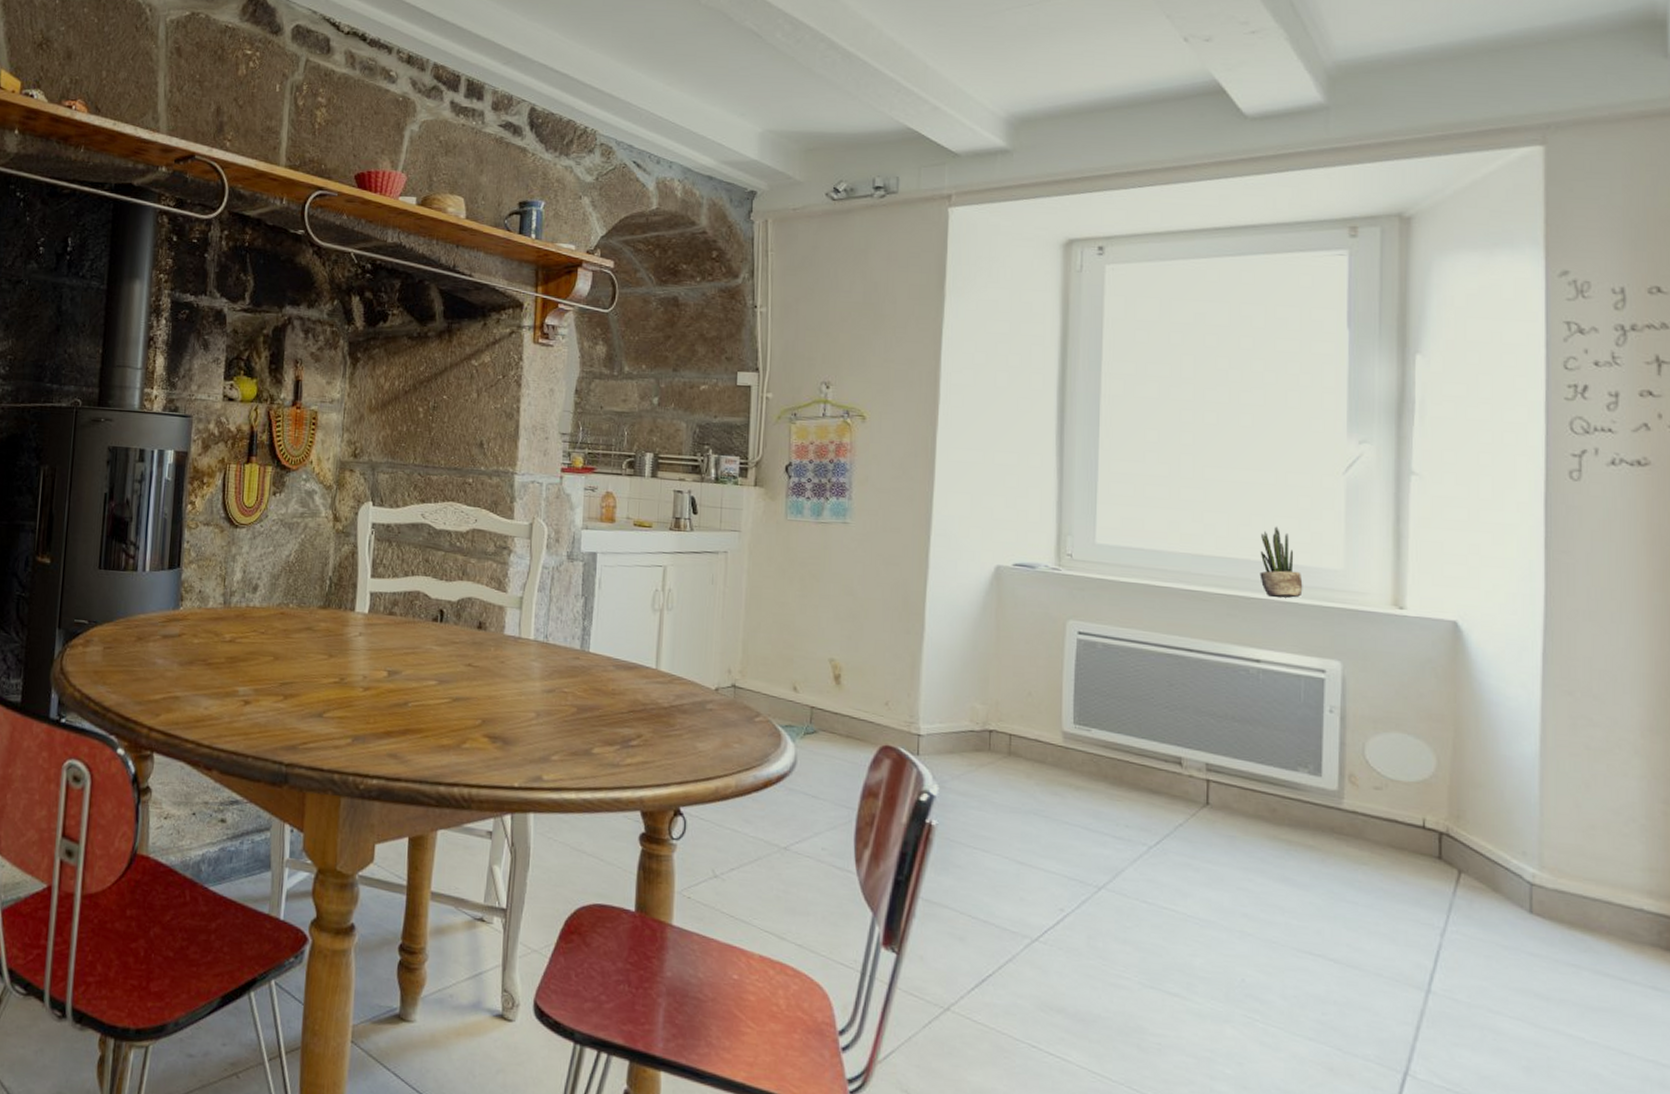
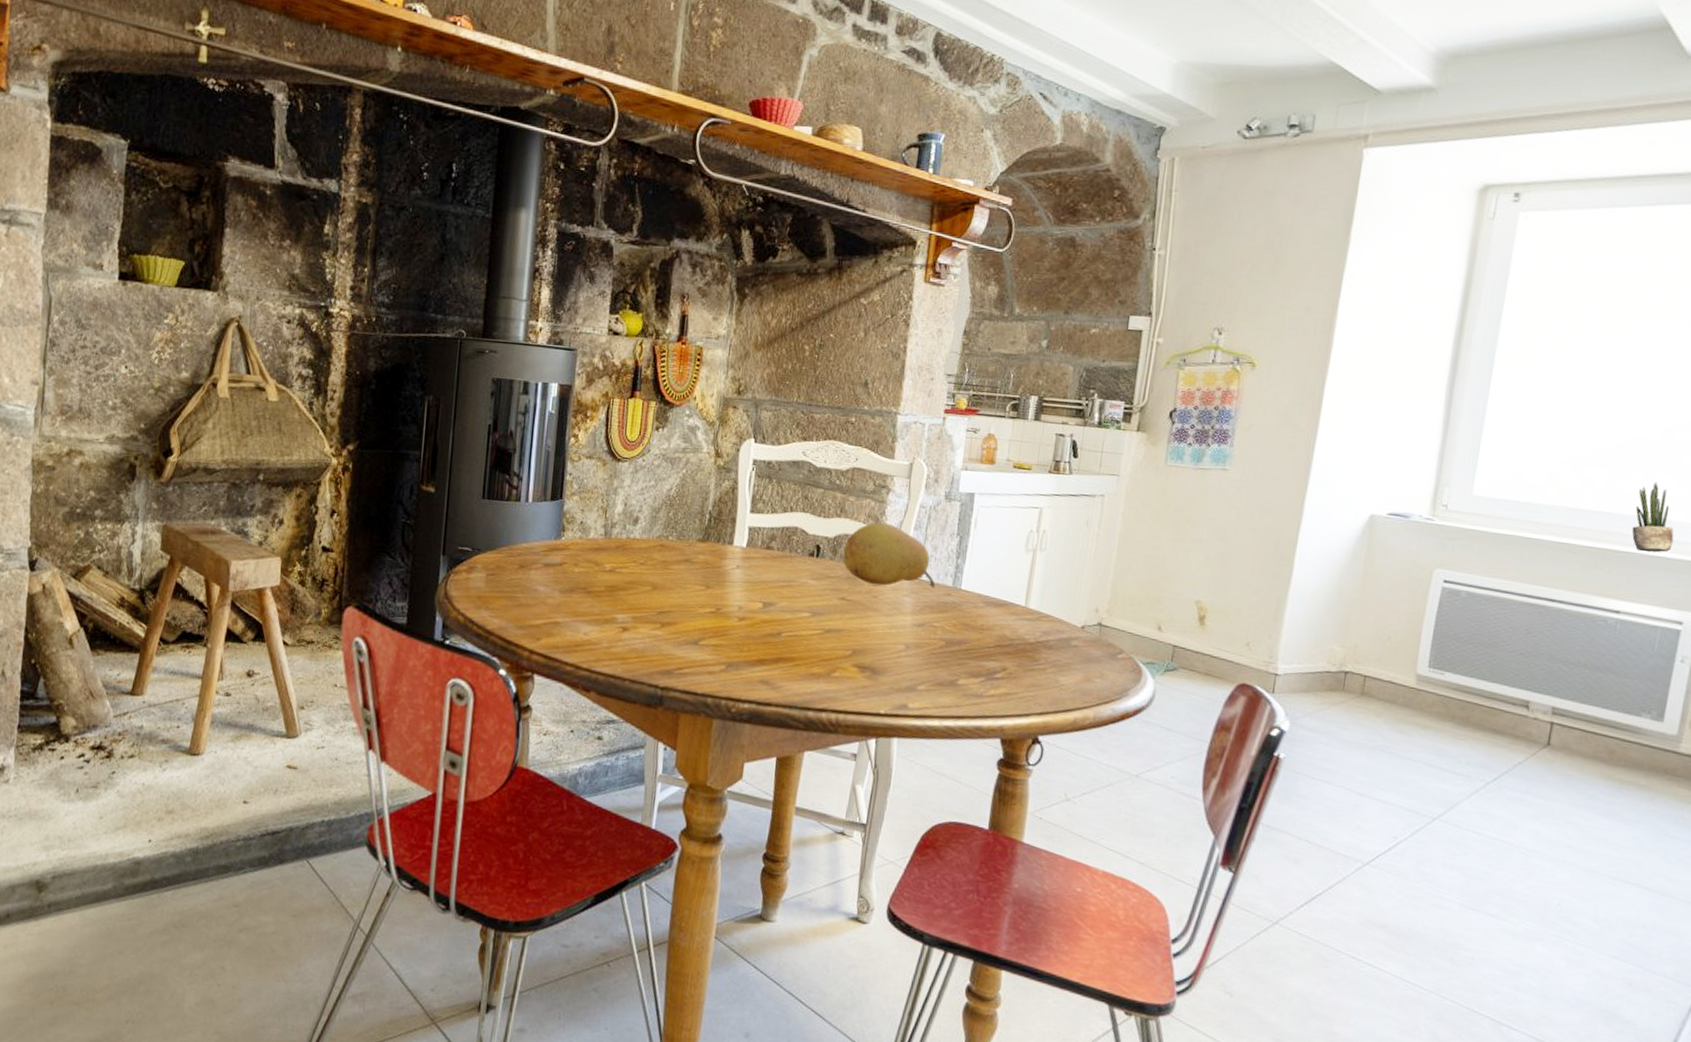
fruit: none [467,584,562,651] -> present [842,522,935,587]

